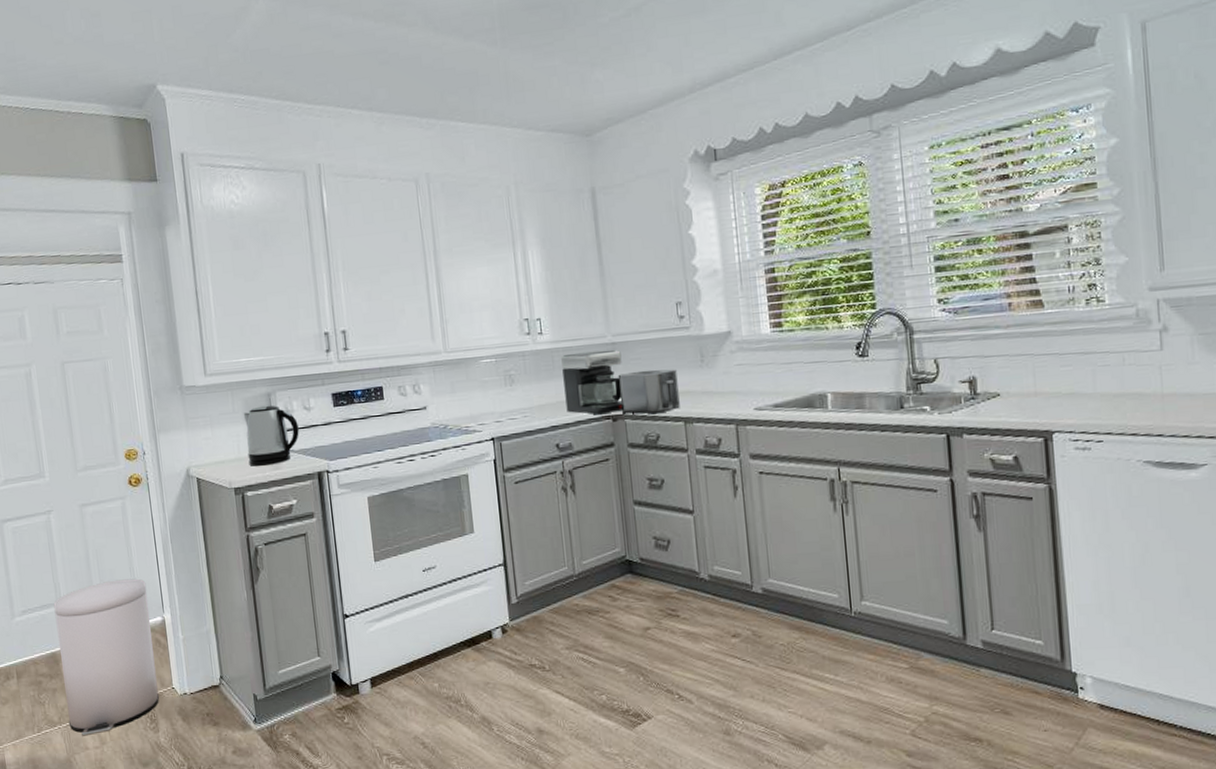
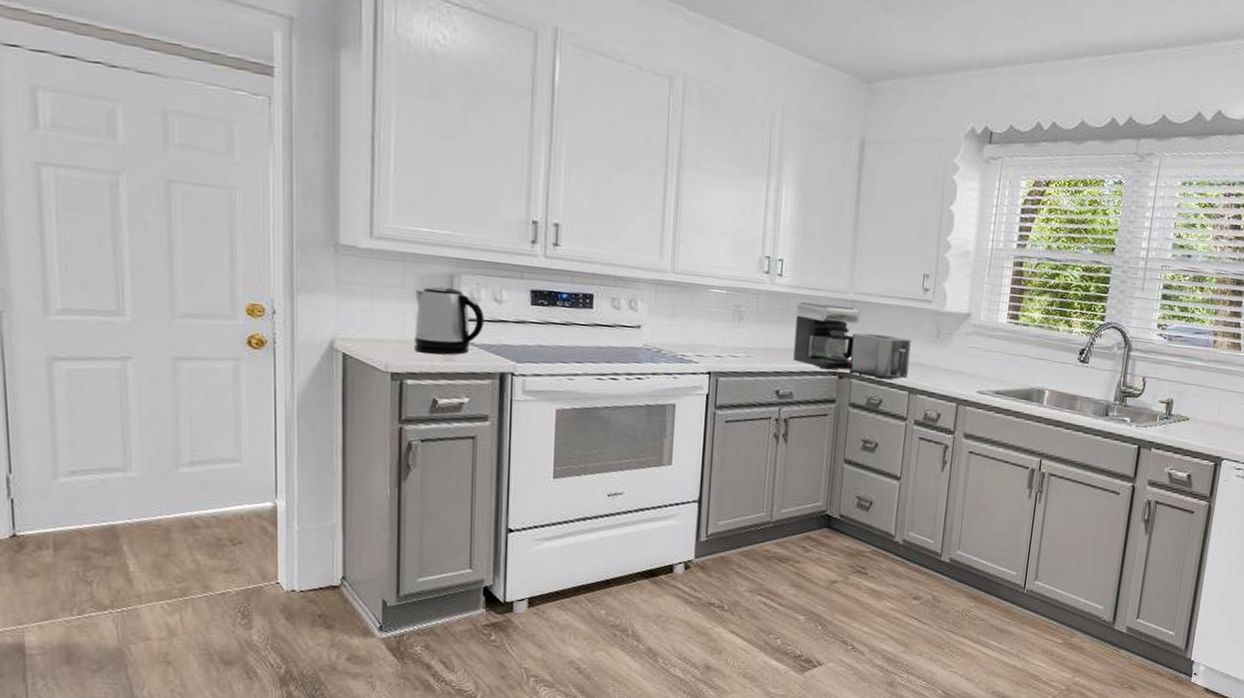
pedal bin: present [53,578,160,736] -> none [119,452,258,625]

